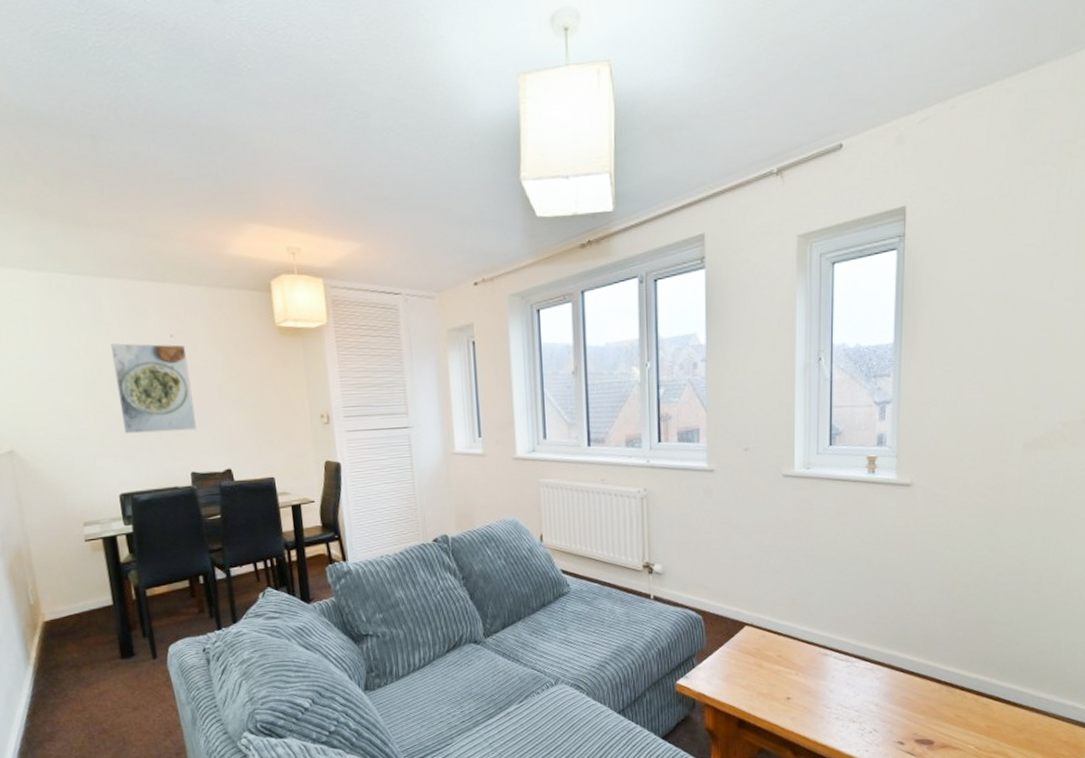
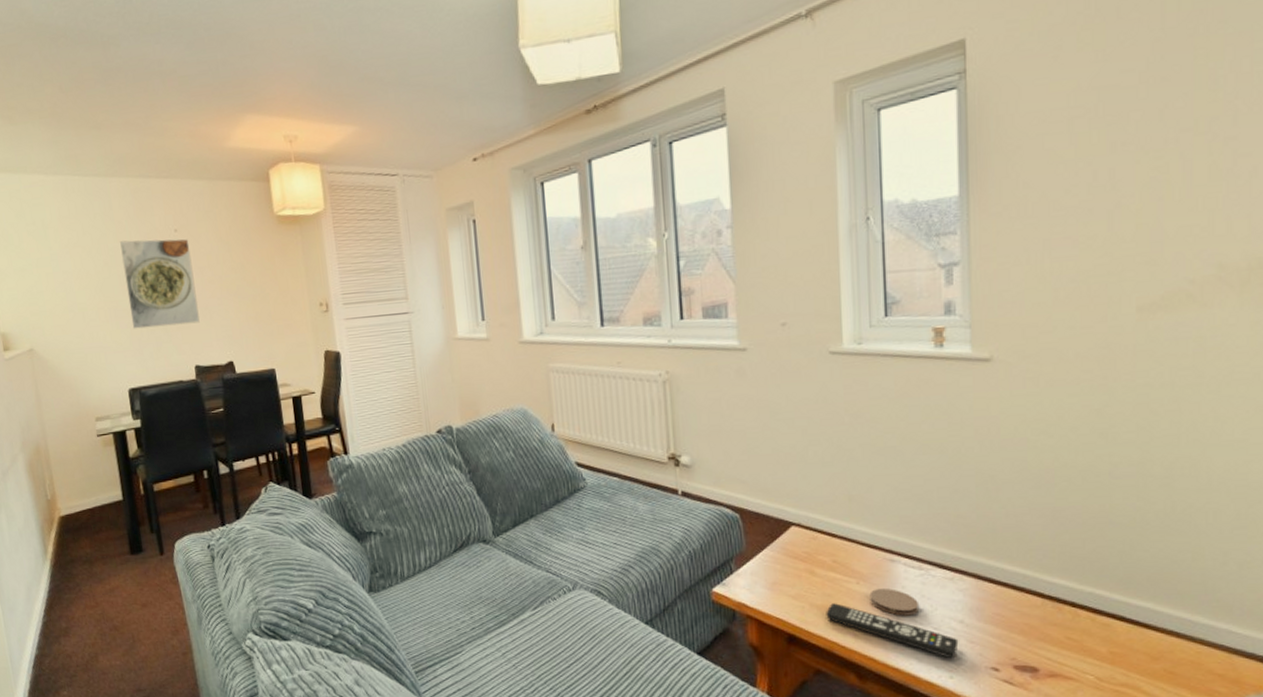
remote control: none [770,691,874,736] -> present [826,603,959,659]
coaster: none [806,678,844,701] -> present [869,589,918,616]

